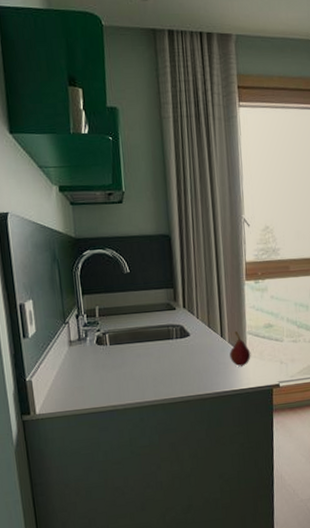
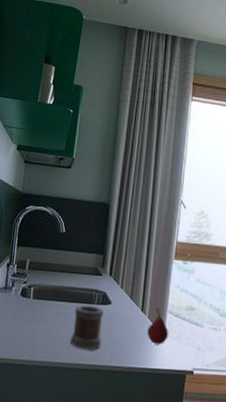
mug: none [154,340,188,385] -> present [69,305,104,350]

